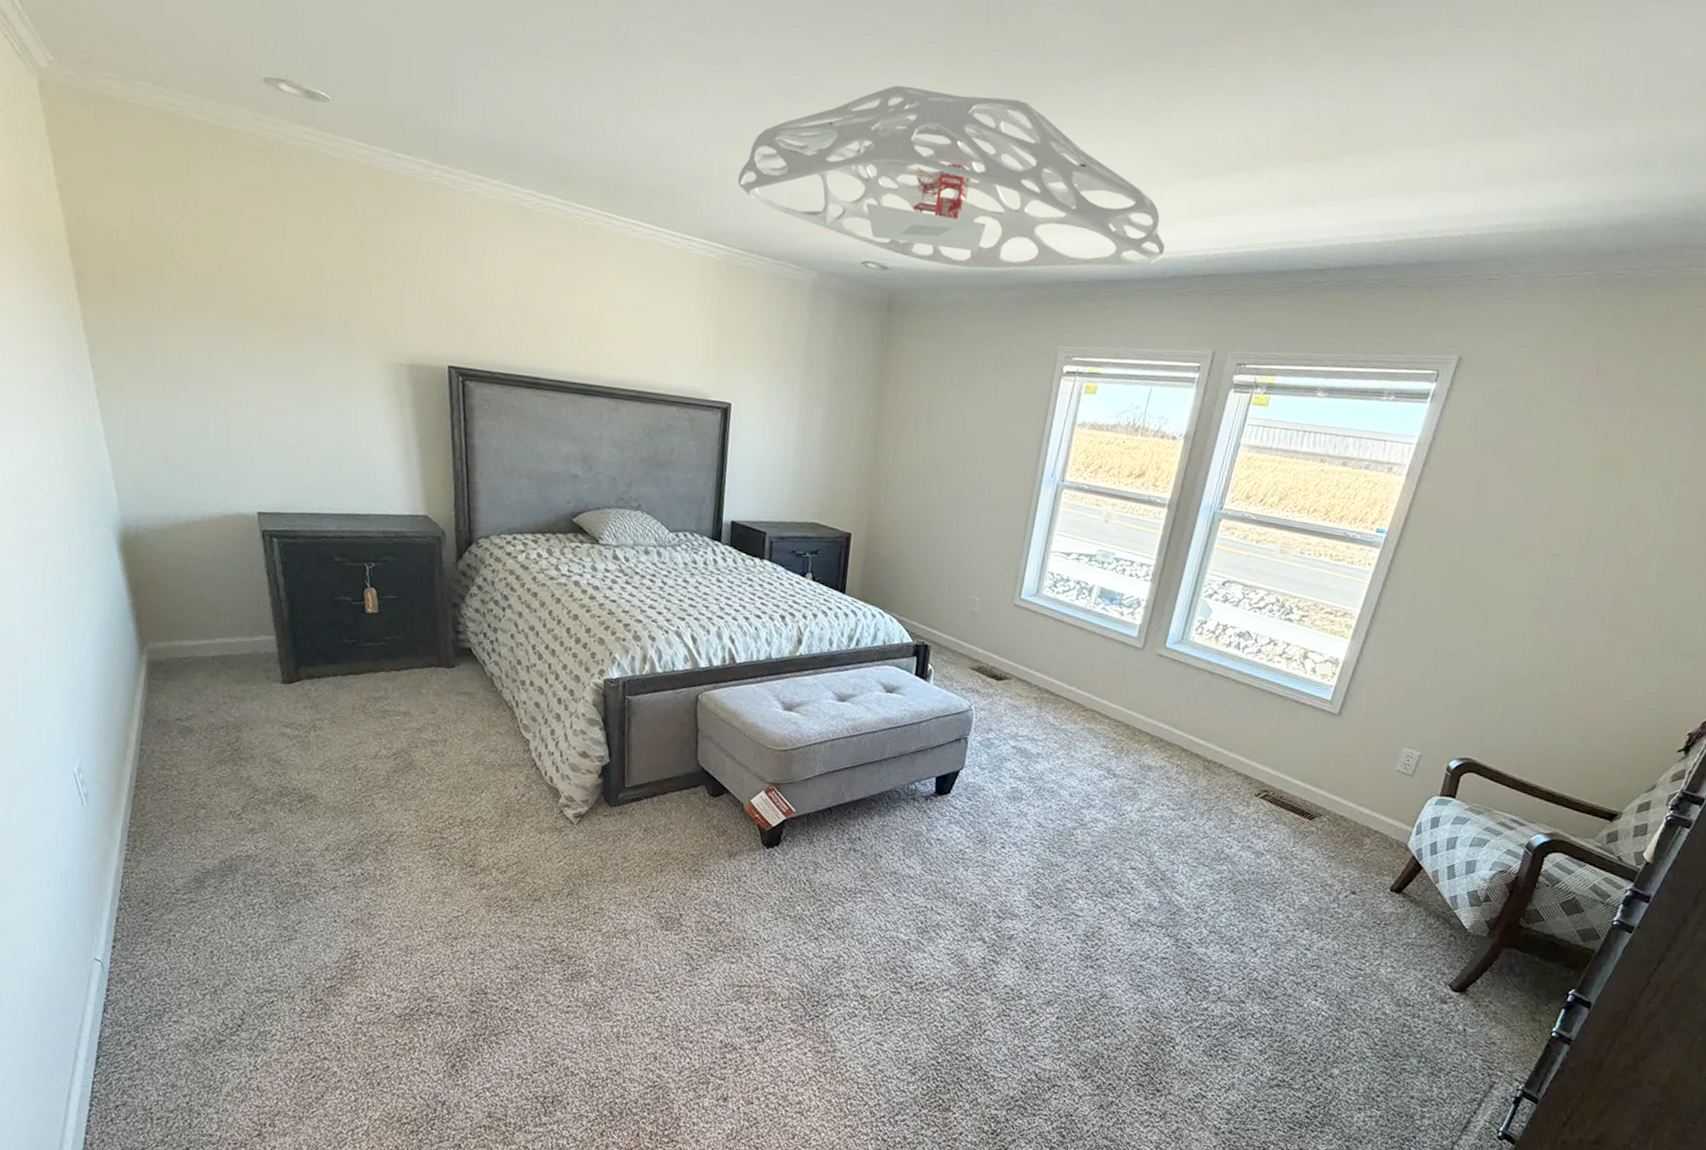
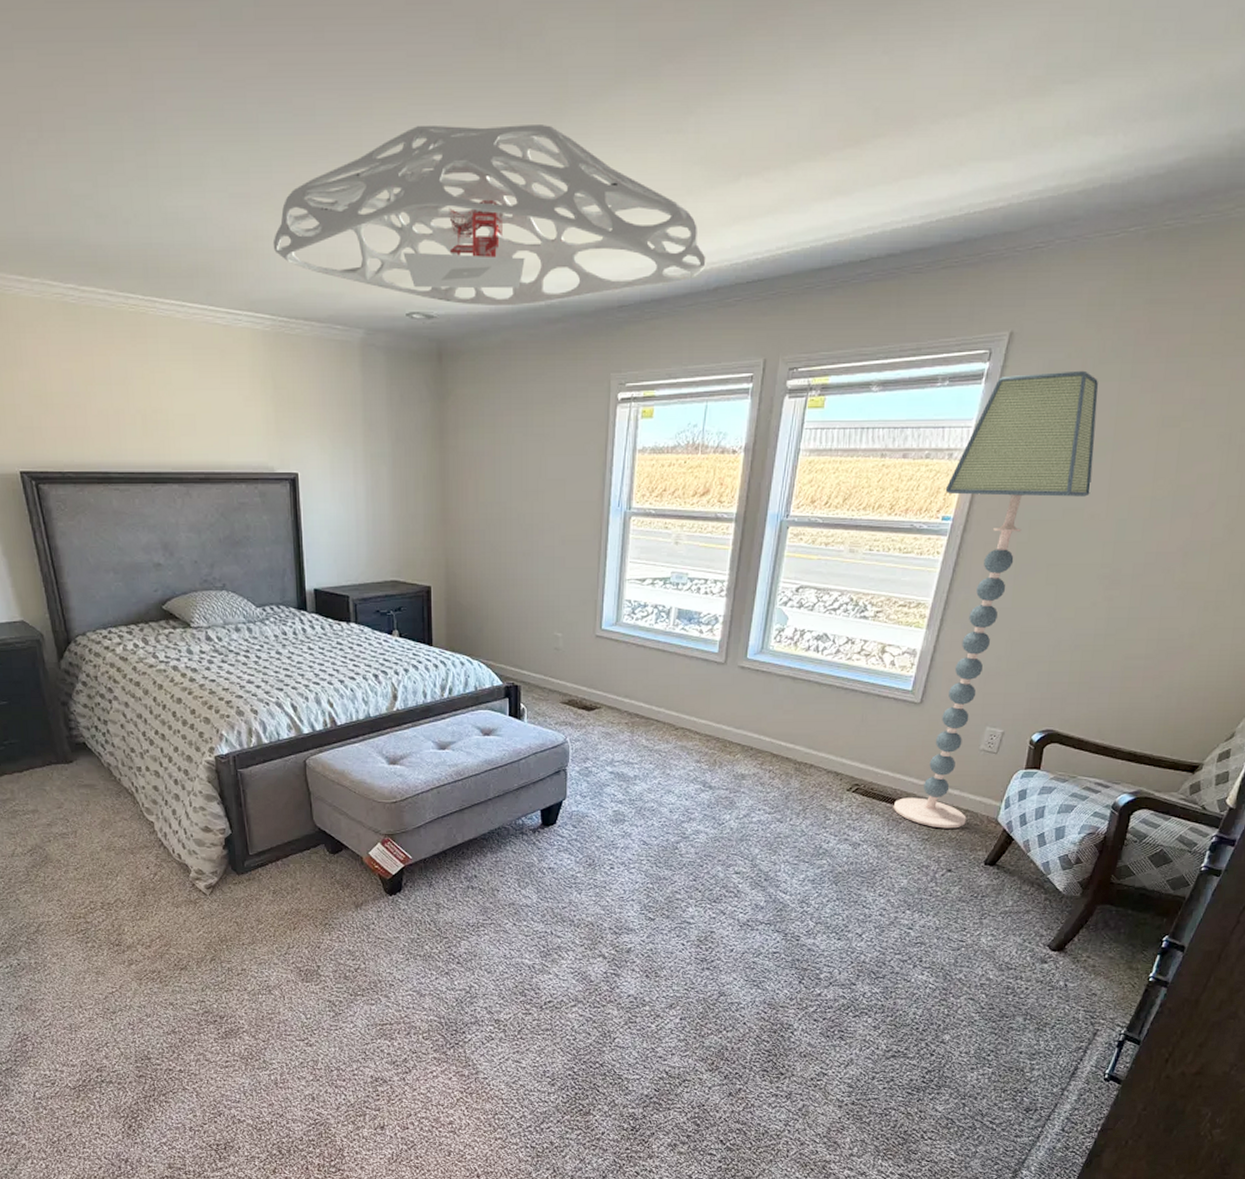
floor lamp: none [1300,398,1543,849] -> present [893,370,1098,829]

